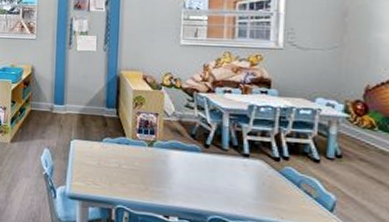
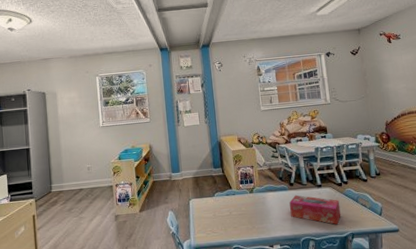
tissue box: none [199,160,272,210] -> present [289,195,341,225]

